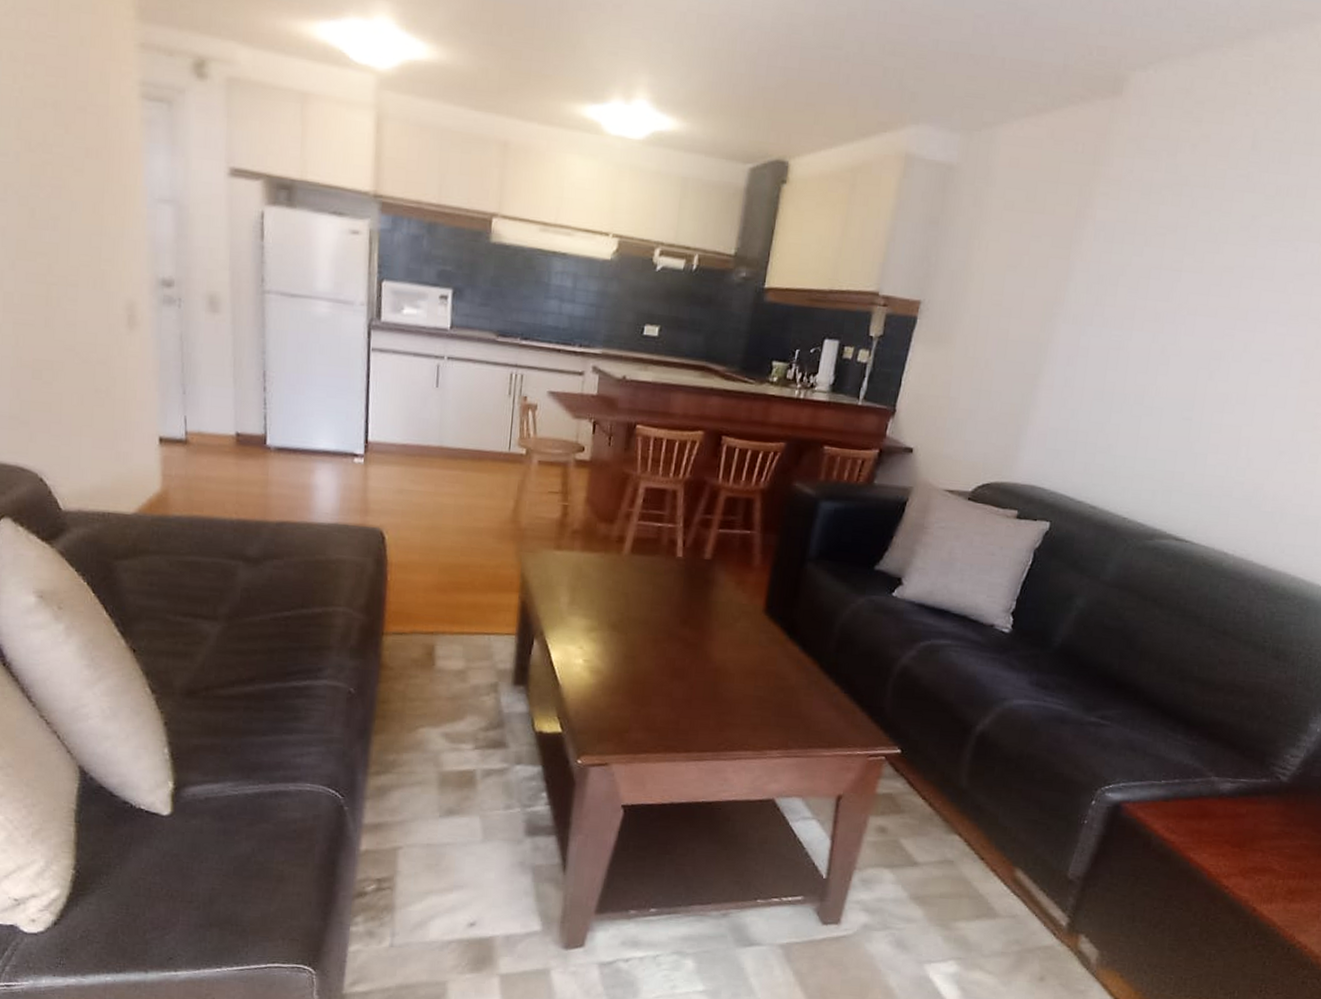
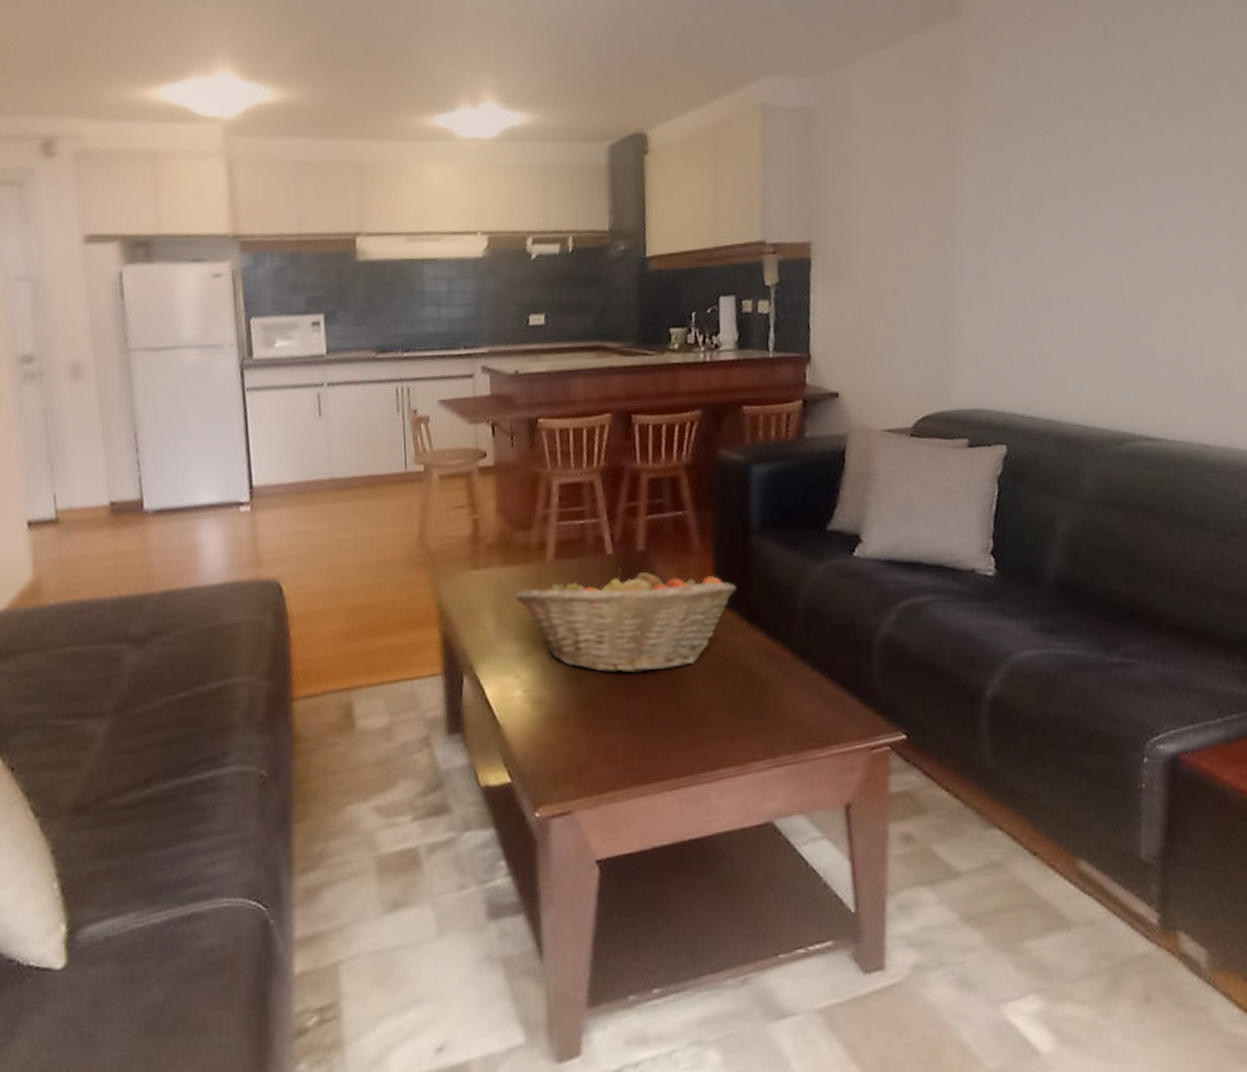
fruit basket: none [590,569,784,664] -> present [515,566,736,674]

